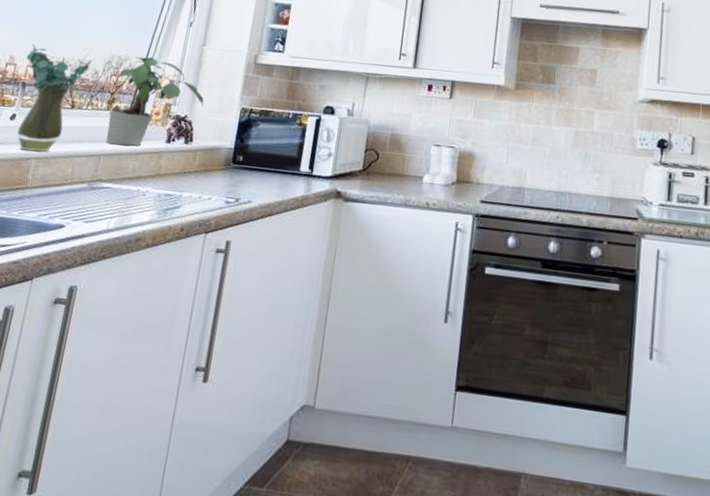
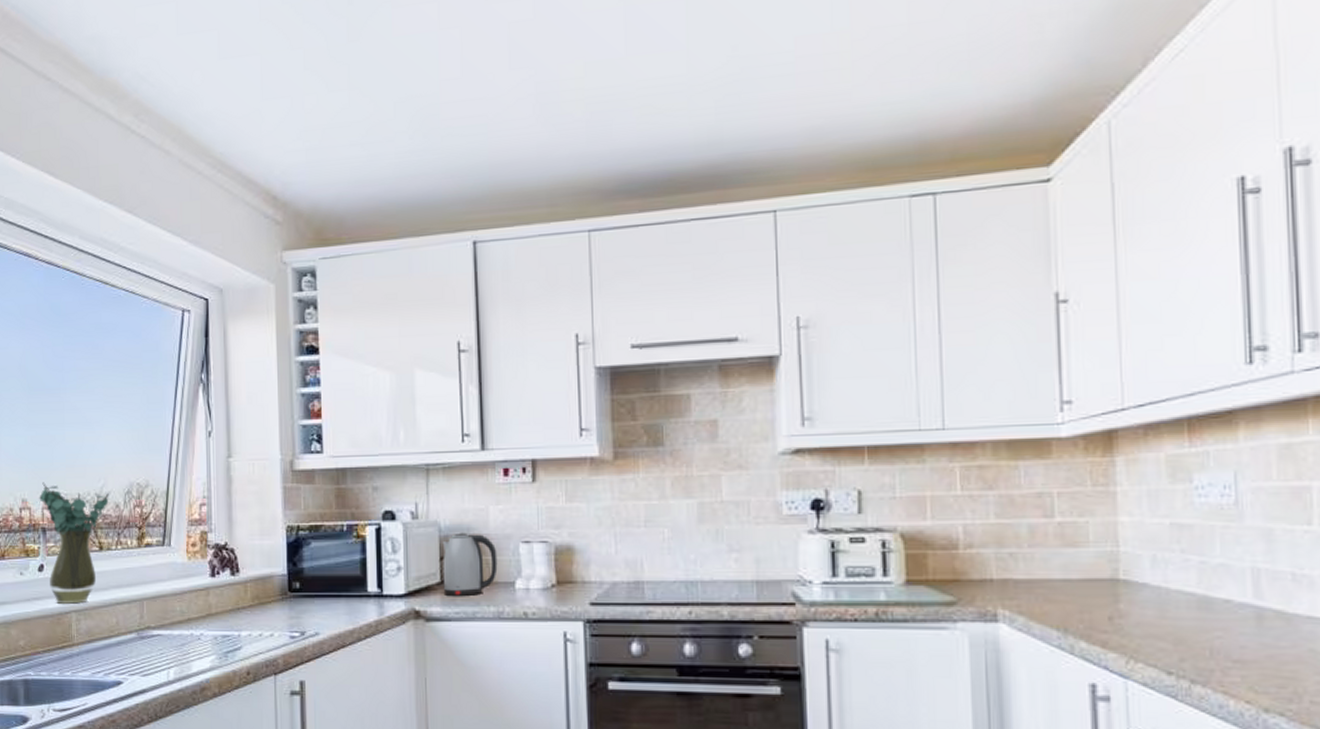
potted plant: present [106,56,204,146] -> none [142,479,243,586]
kettle: none [363,131,413,184] -> present [442,532,498,596]

